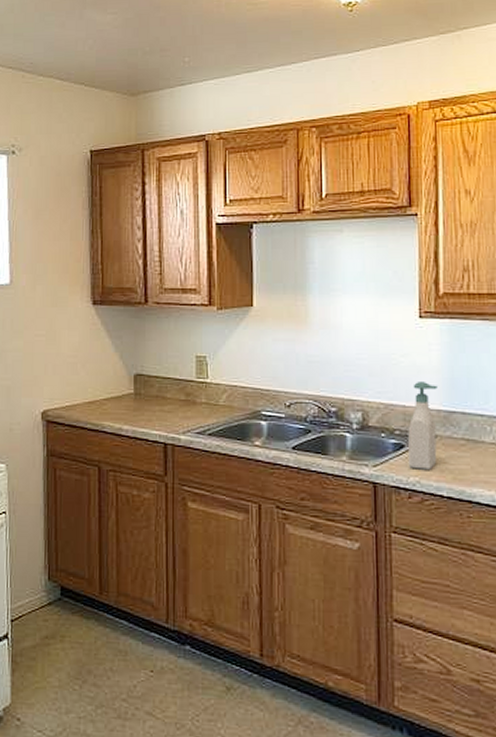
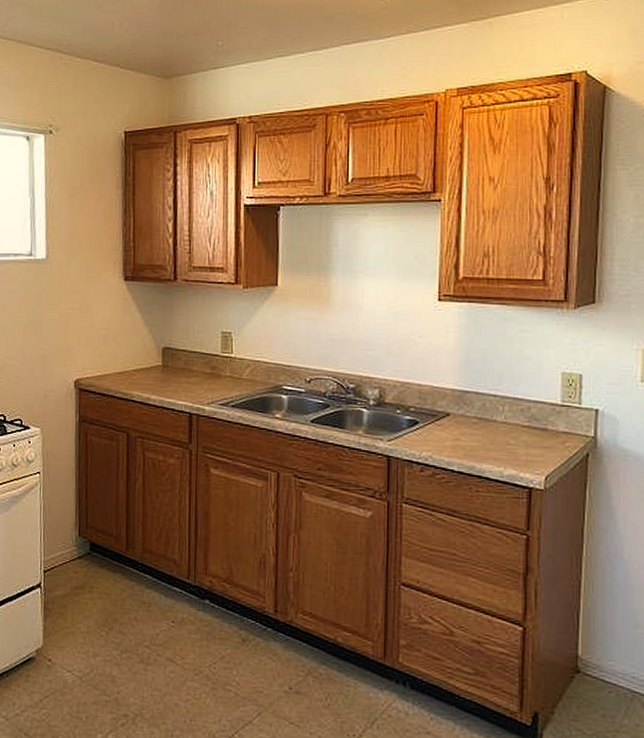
soap bottle: present [408,382,437,470] -> none [422,362,453,445]

